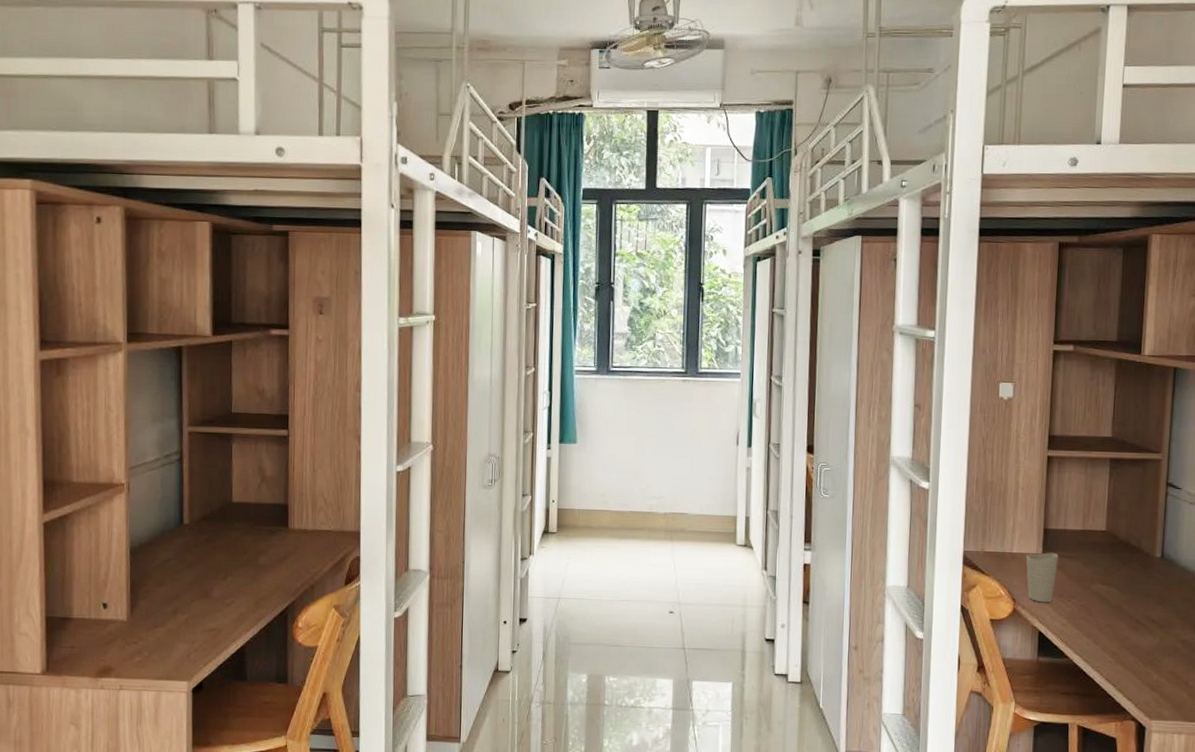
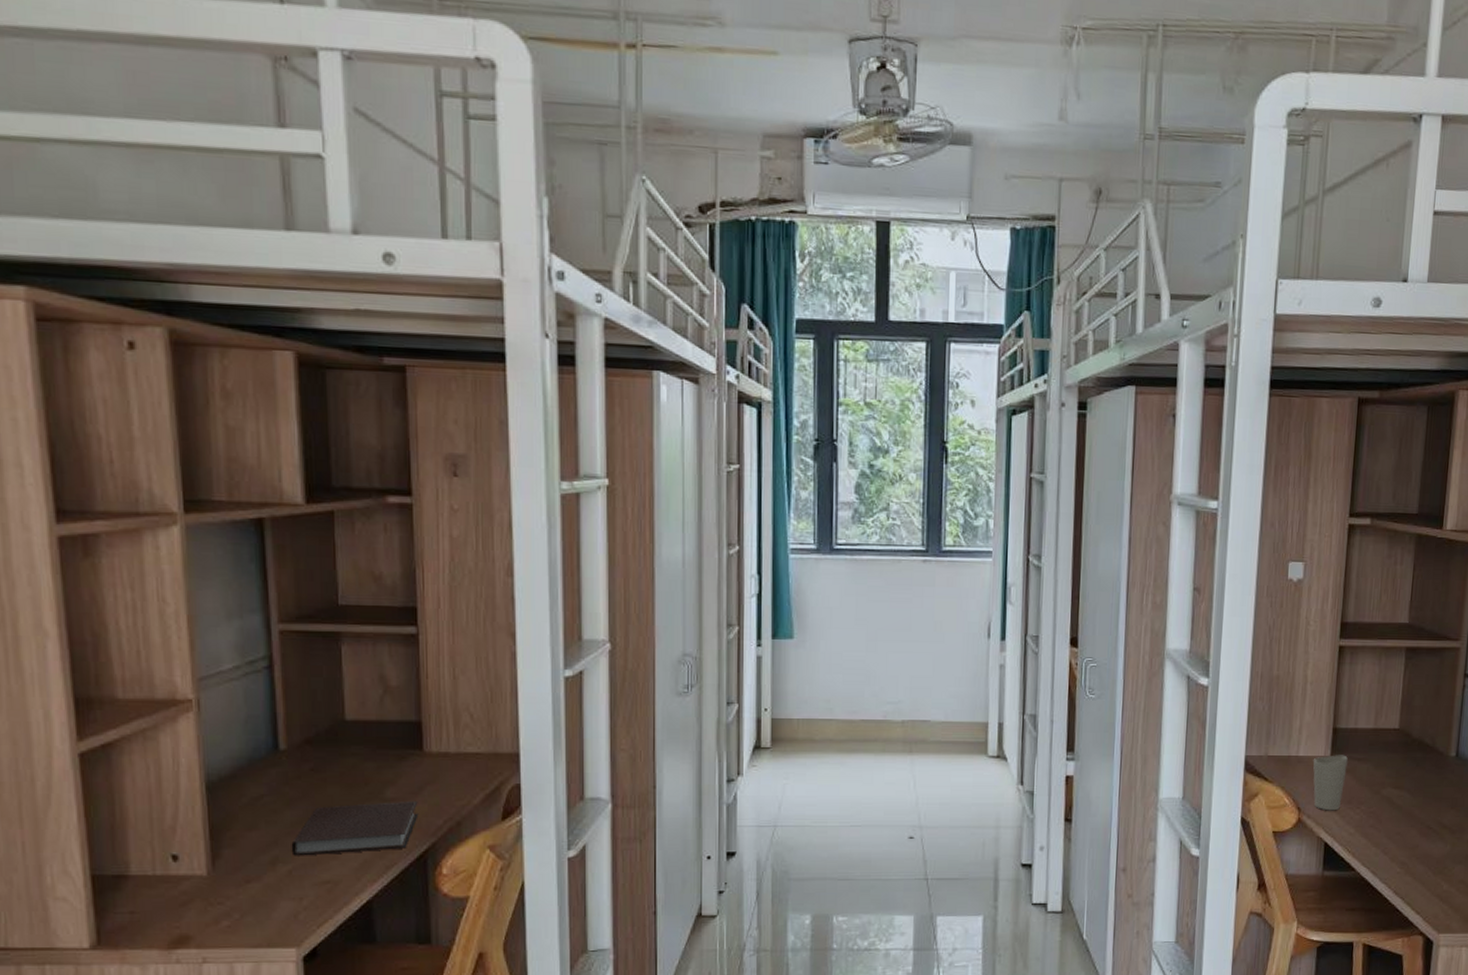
notebook: none [188,567,283,608] -> present [291,800,419,856]

